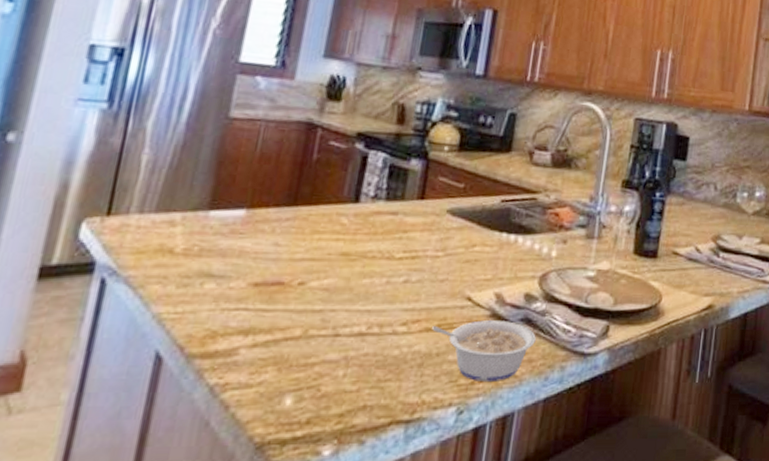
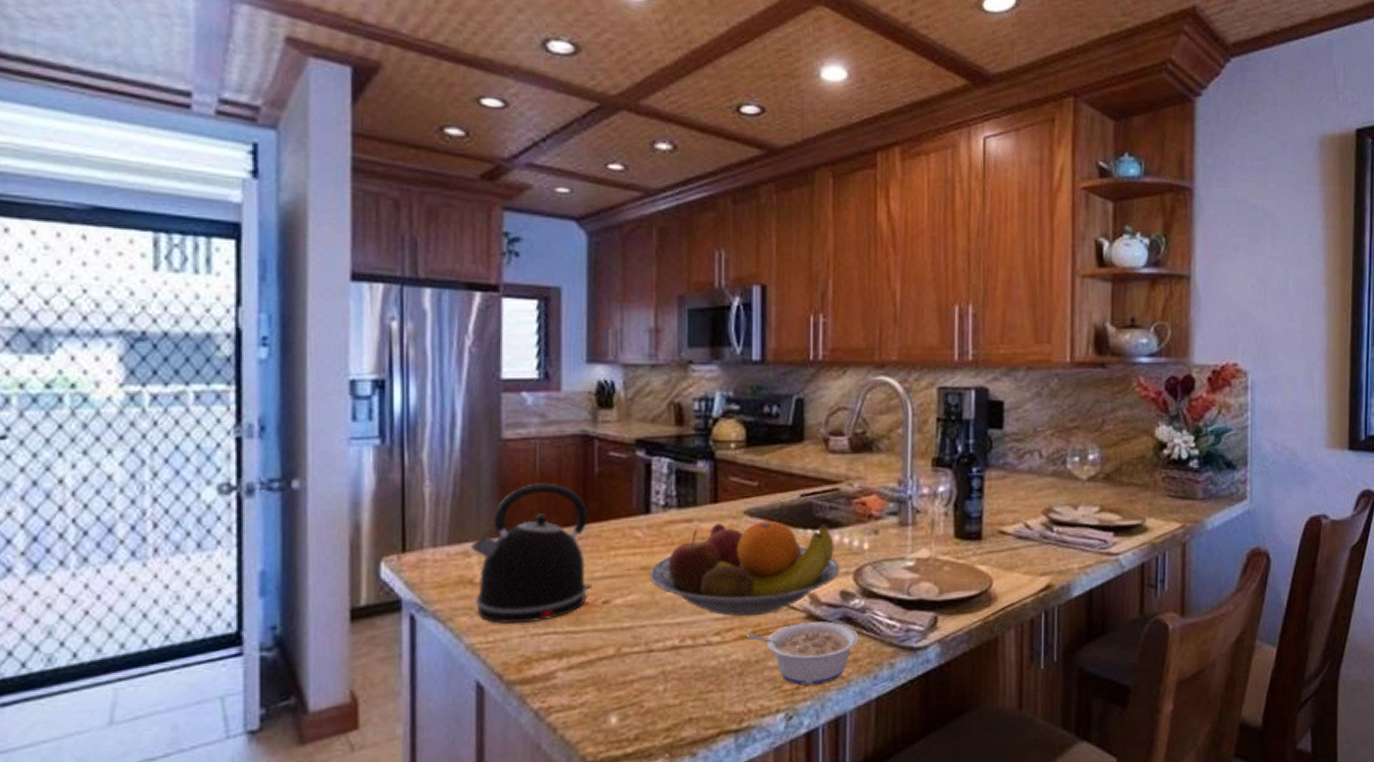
kettle: none [170,162,300,297] -> present [469,482,592,624]
fruit bowl: none [348,219,528,310] -> present [650,521,840,617]

